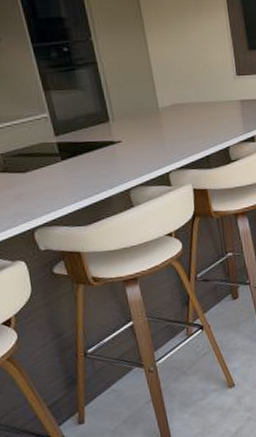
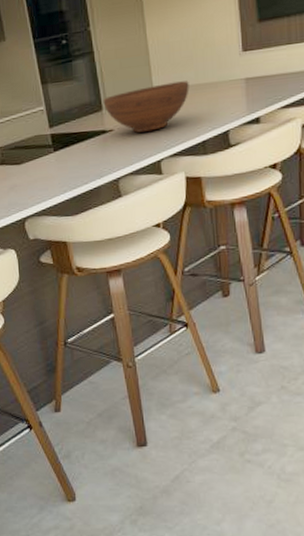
fruit bowl: none [109,98,192,145] -> present [103,81,189,133]

